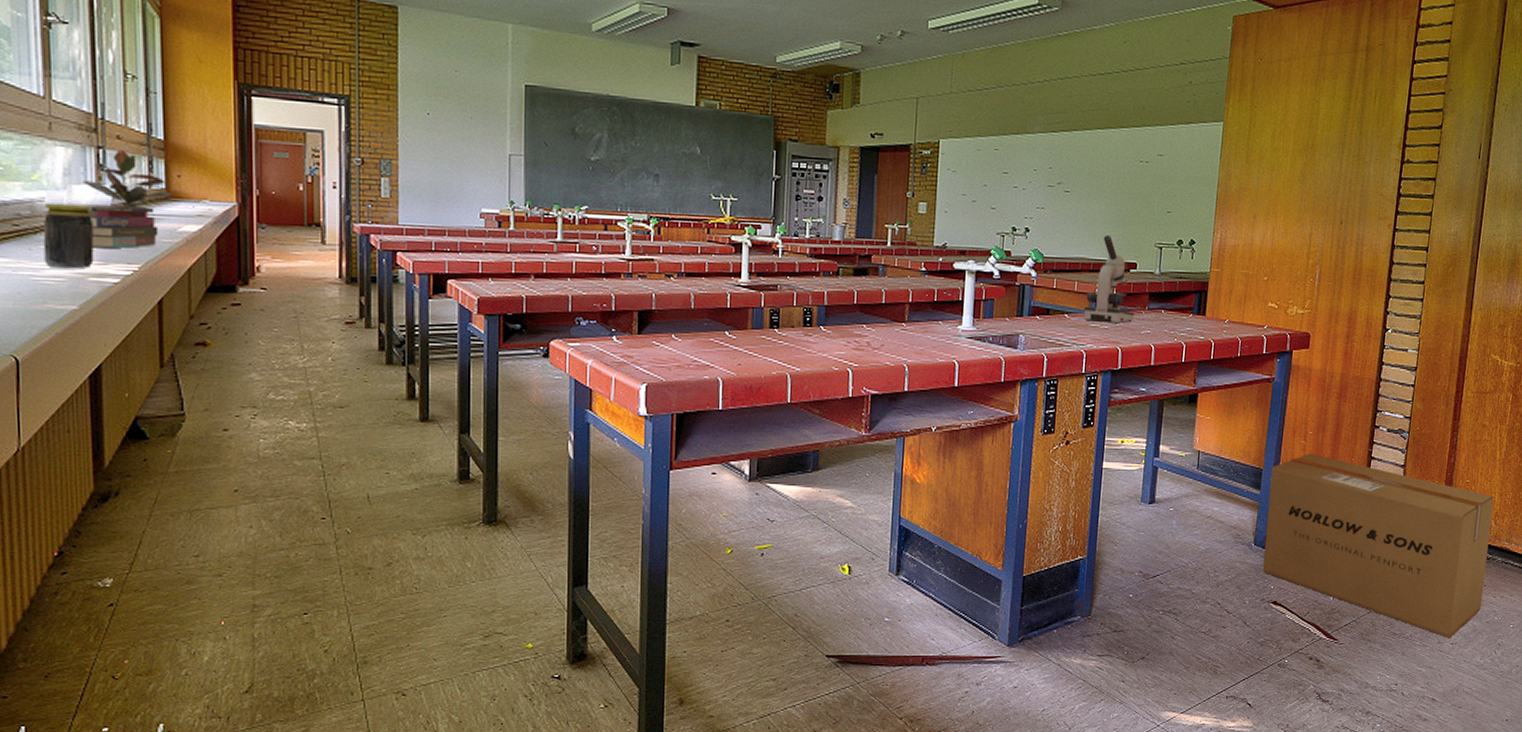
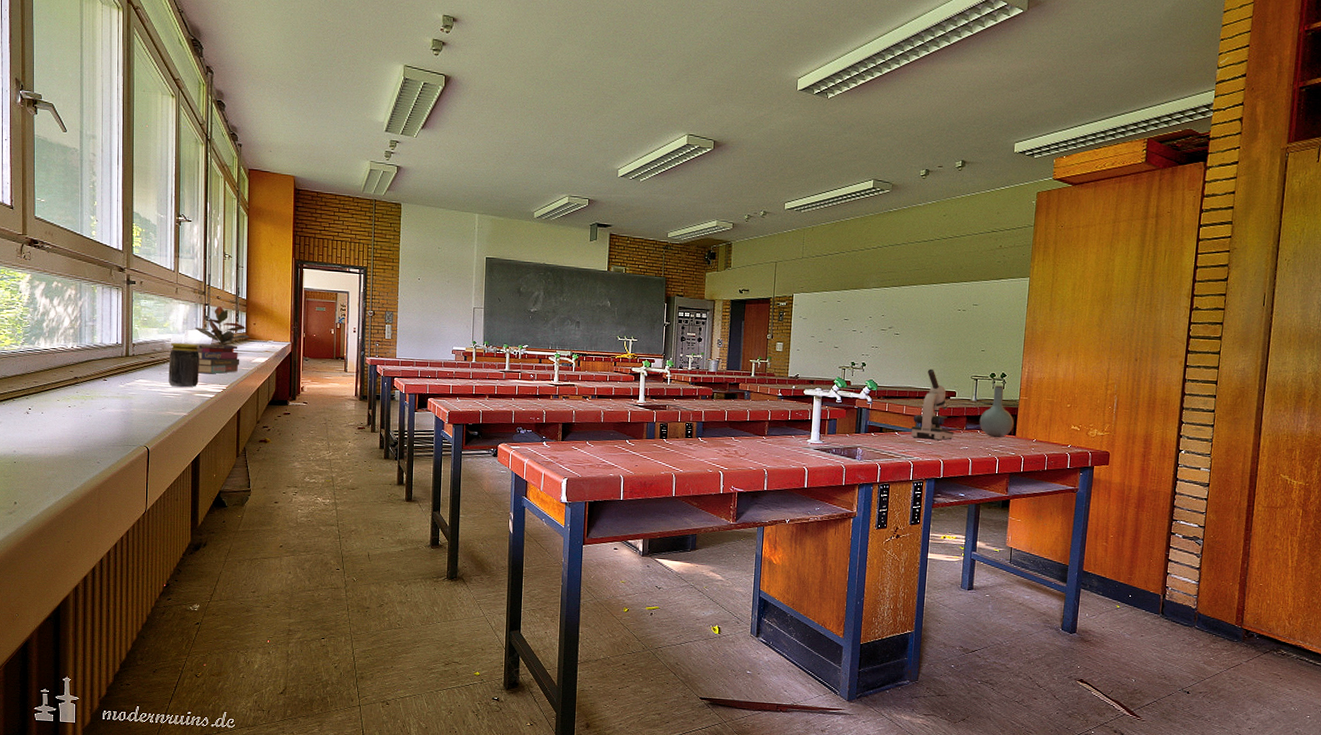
bottle: none [1163,254,1204,319] -> present [979,385,1015,438]
box: present [1263,454,1494,638] -> none [1070,554,1287,724]

